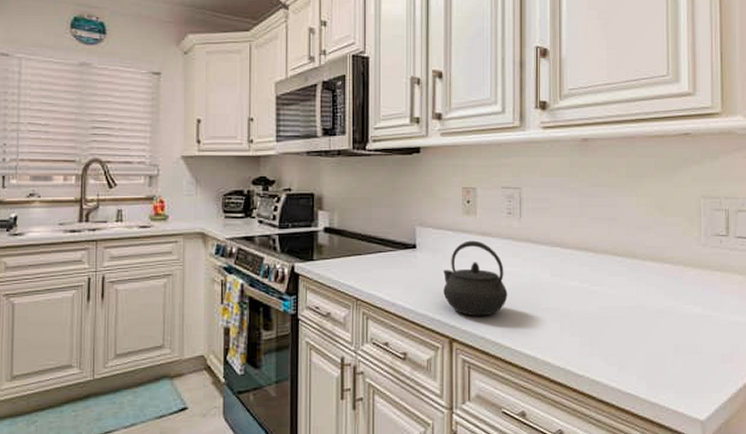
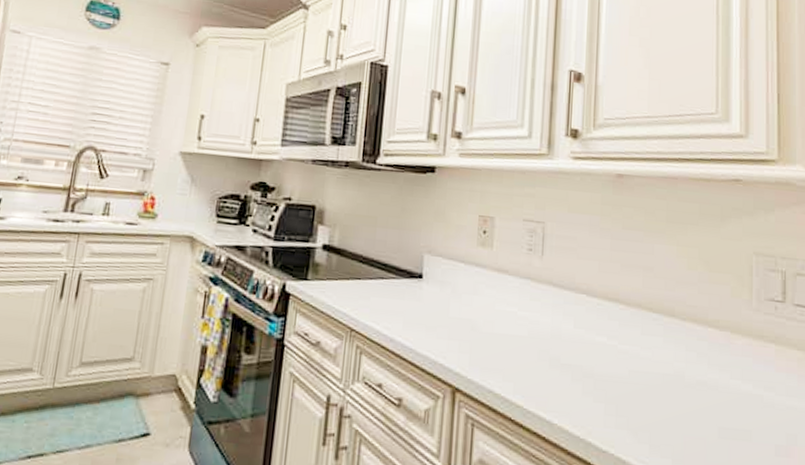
kettle: present [443,240,508,316] -> none [449,276,523,366]

